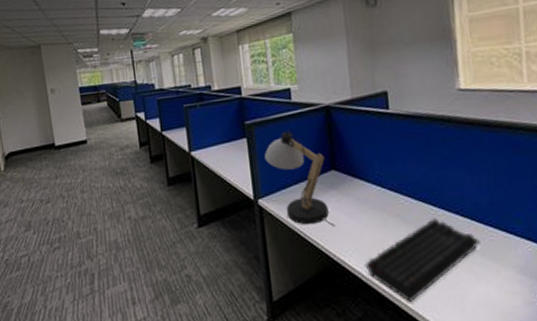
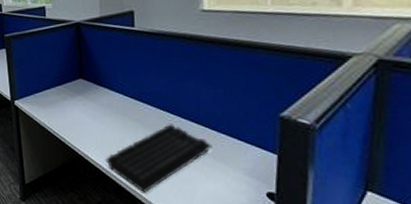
desk lamp: present [264,129,336,228] -> none [21,42,82,127]

